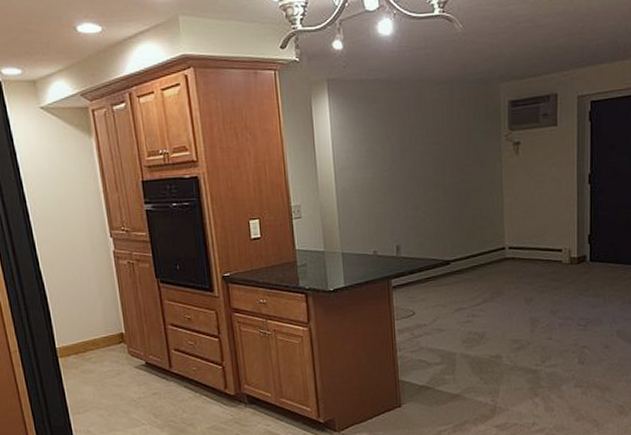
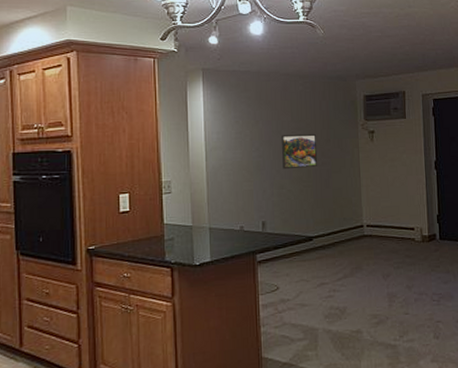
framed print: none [414,149,456,189] -> present [281,134,318,170]

